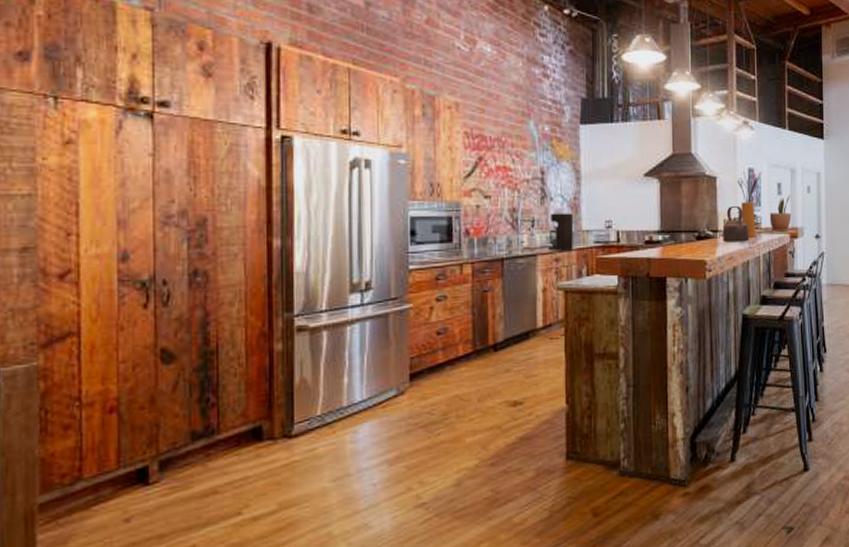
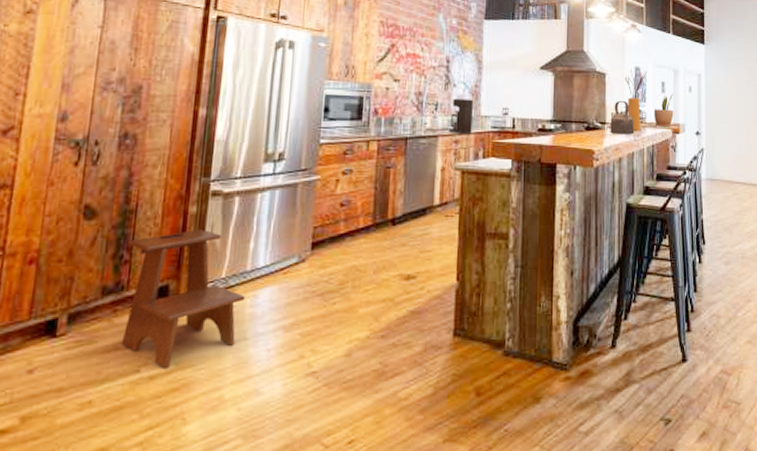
step stool: none [213,367,344,509] -> present [121,230,245,368]

